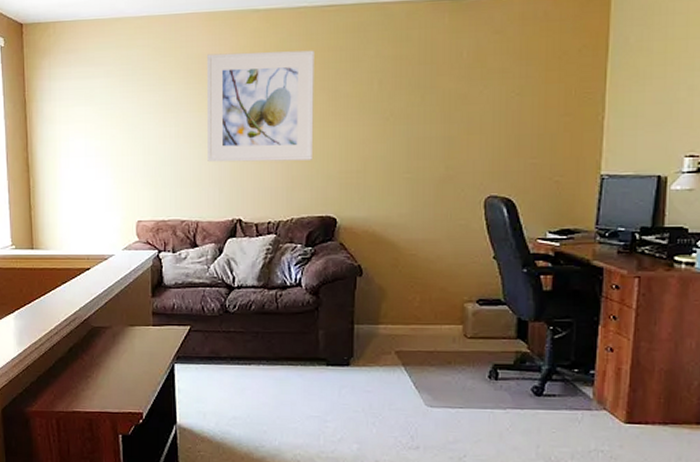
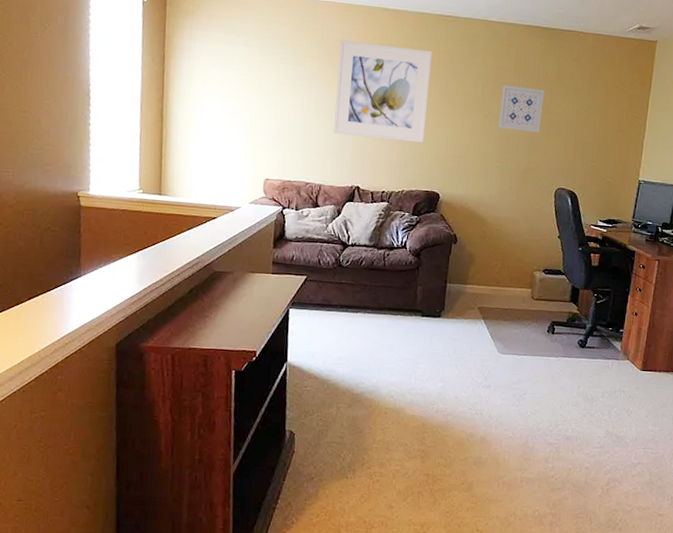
wall art: none [403,76,460,131] -> present [498,85,544,132]

